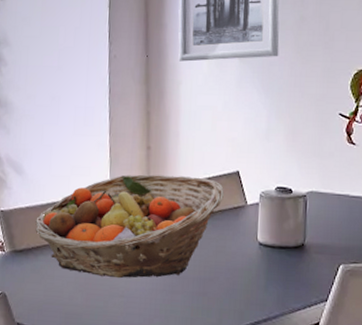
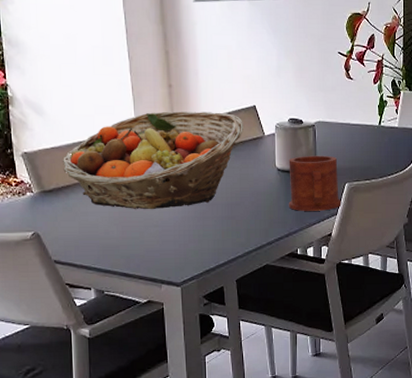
mug: none [269,229,334,295] -> present [288,155,342,211]

